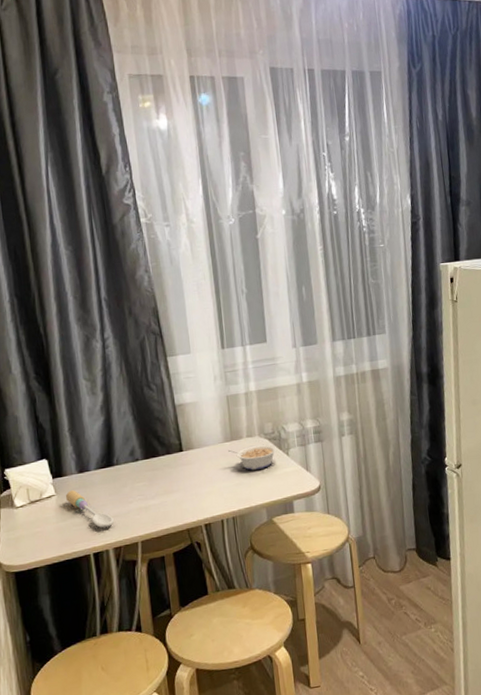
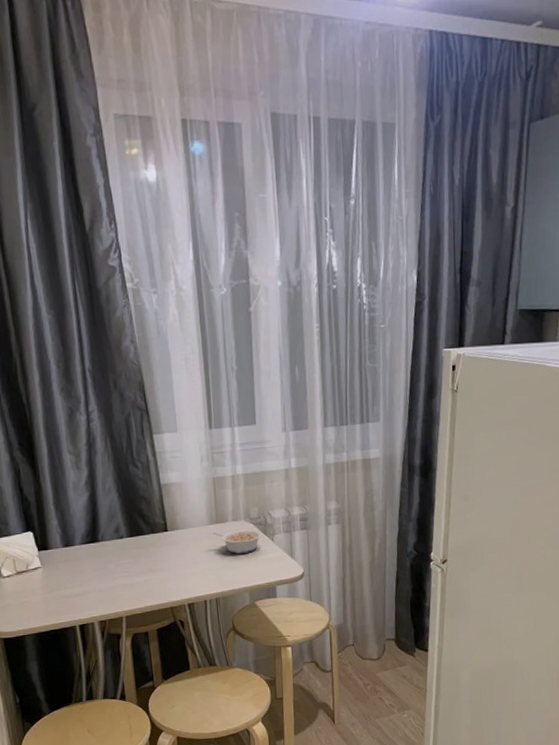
spoon: present [65,490,115,528] -> none [51,563,100,602]

